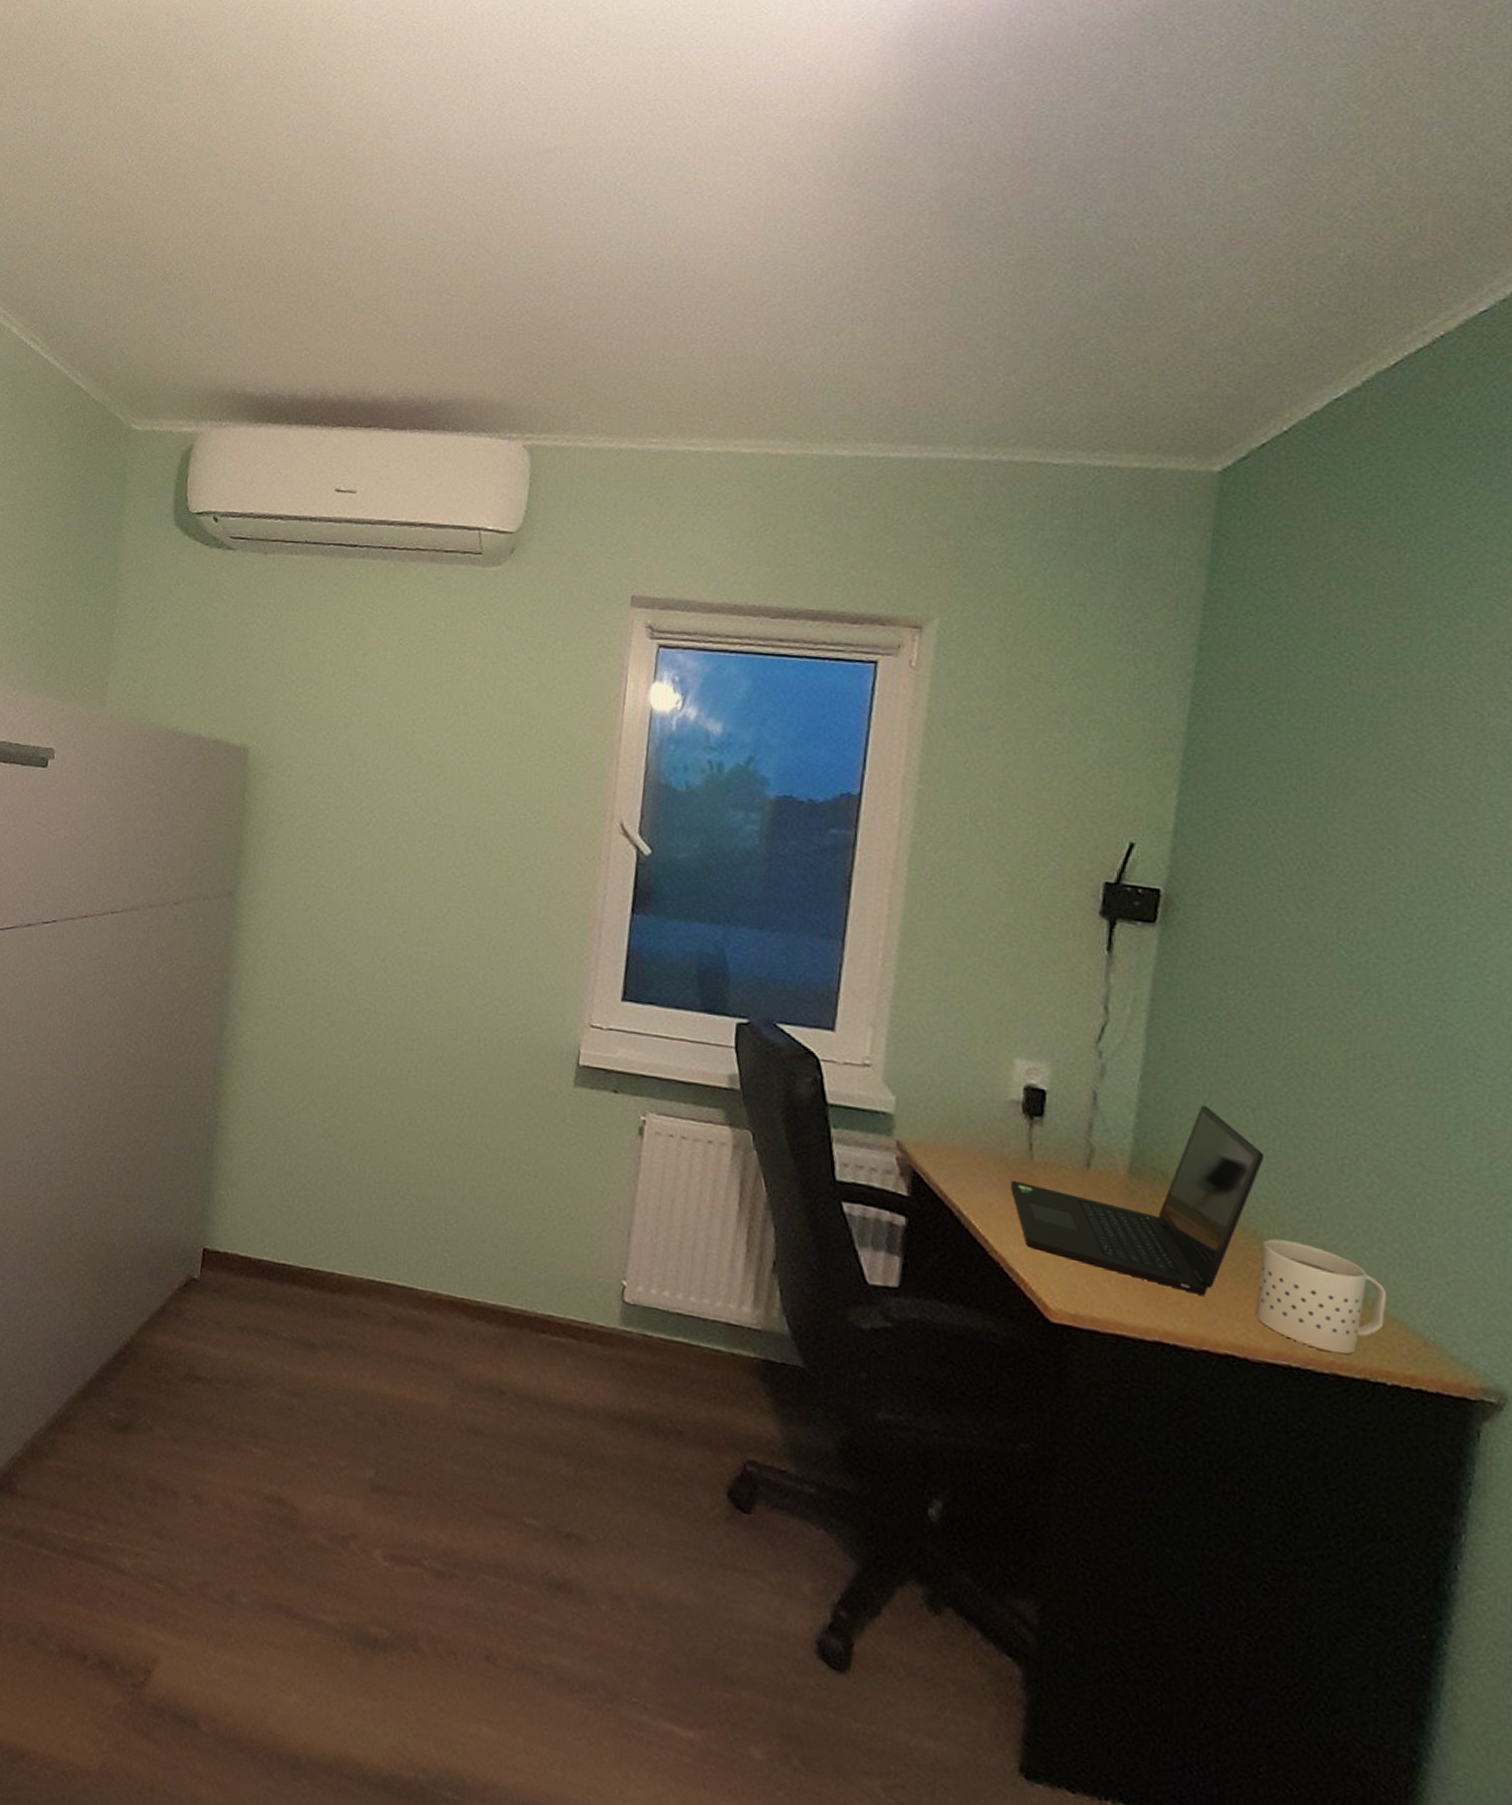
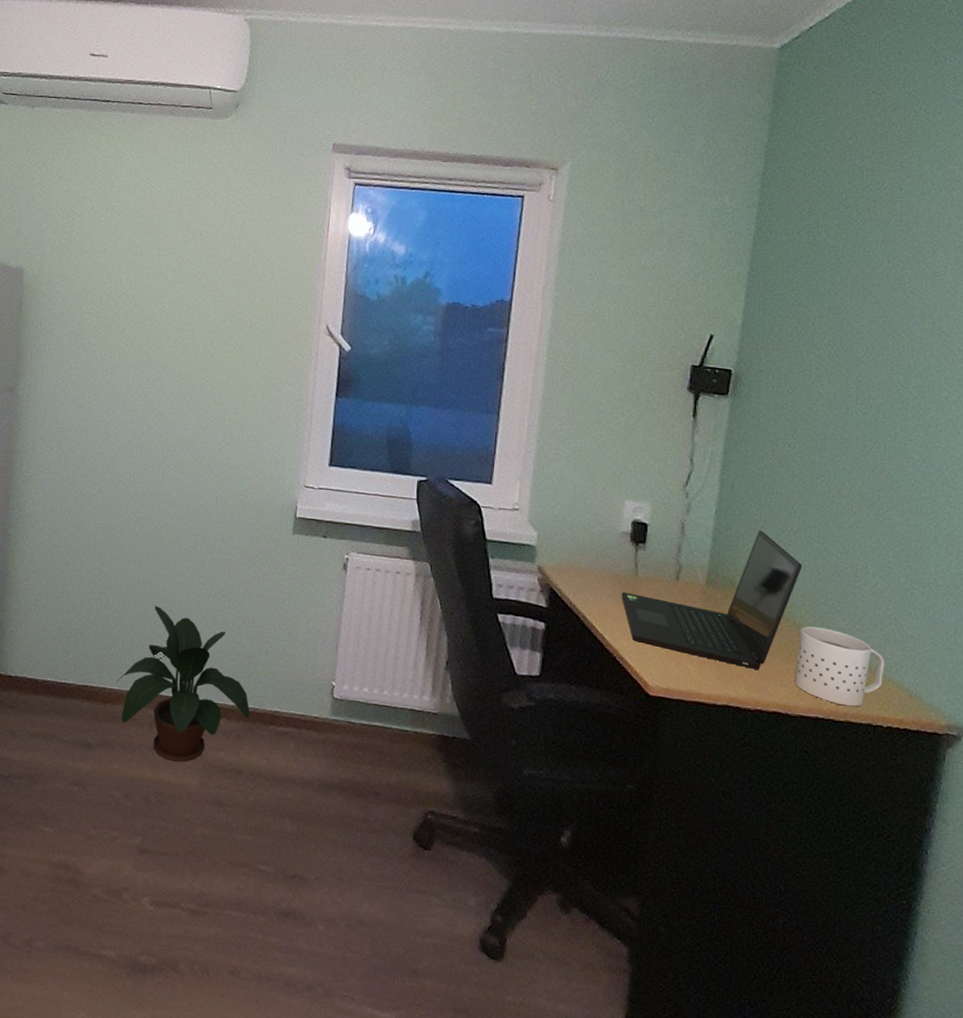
potted plant: none [348,1171,516,1375] -> present [117,606,250,762]

